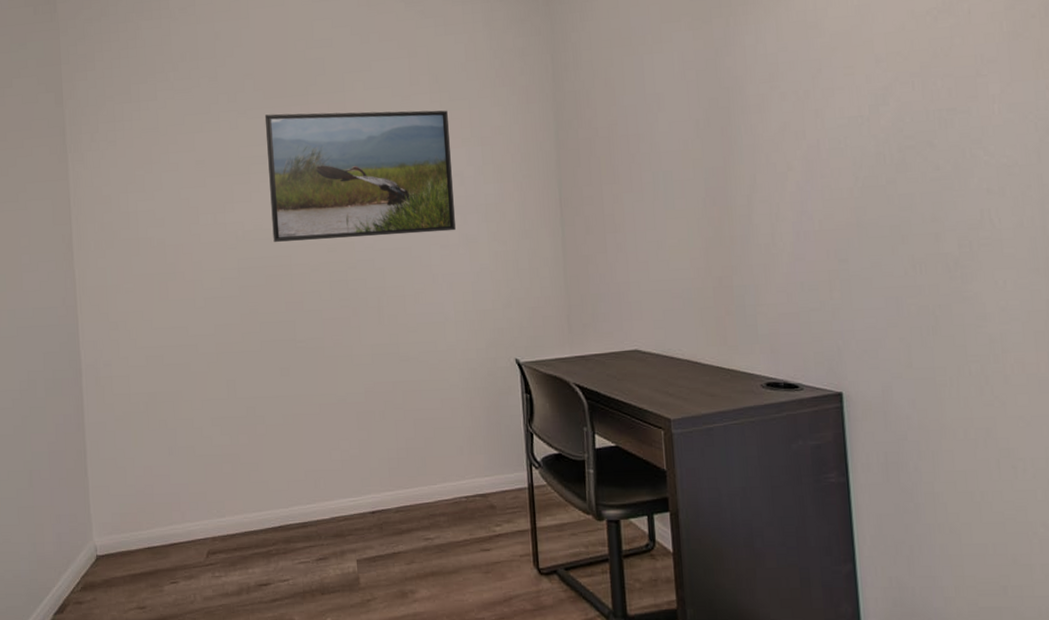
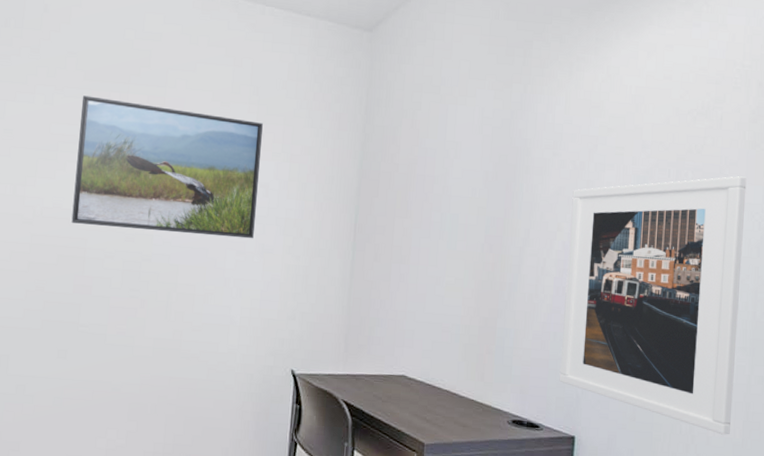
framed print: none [799,73,1033,371] -> present [559,176,747,435]

